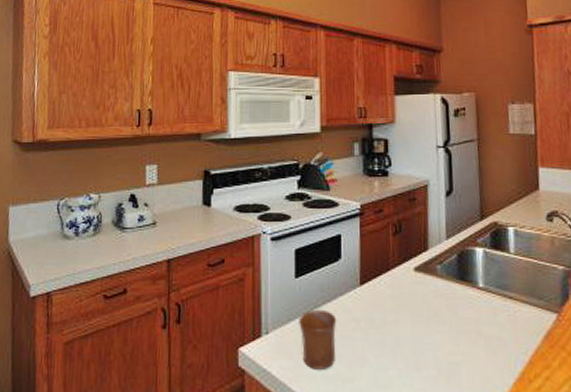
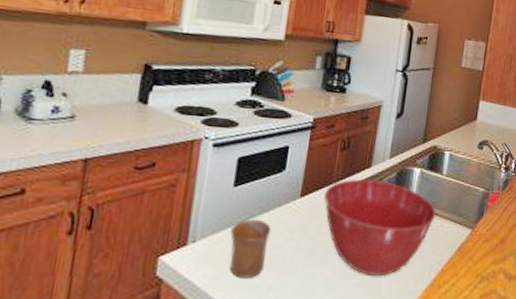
mixing bowl: none [383,263,511,369] -> present [323,179,436,277]

